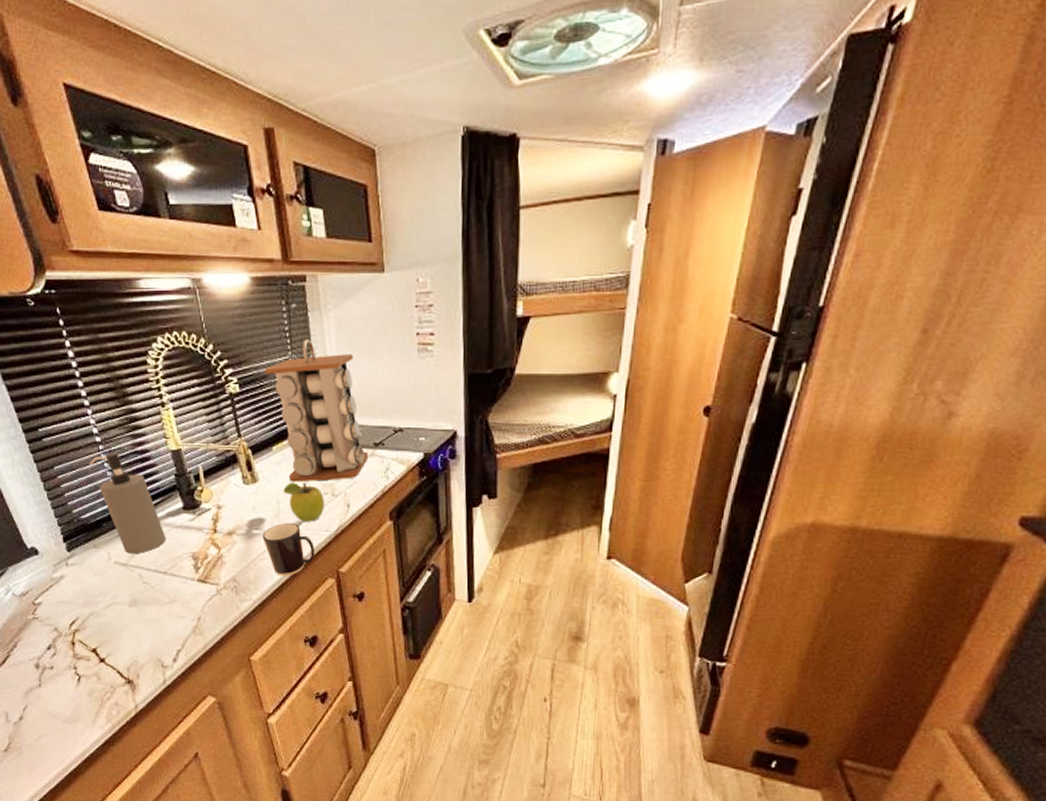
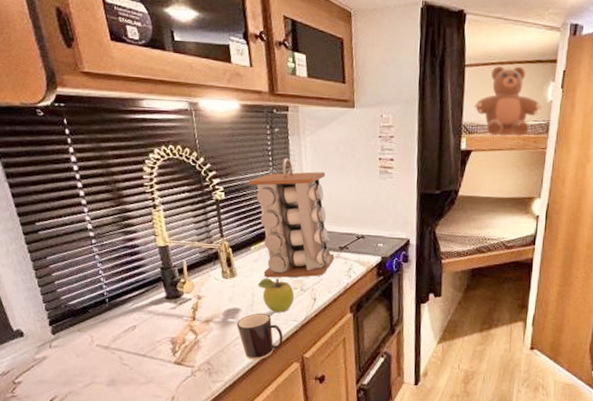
soap dispenser: present [89,453,166,554] -> none [81,246,148,338]
teddy bear: none [532,203,621,296] -> present [474,65,543,137]

